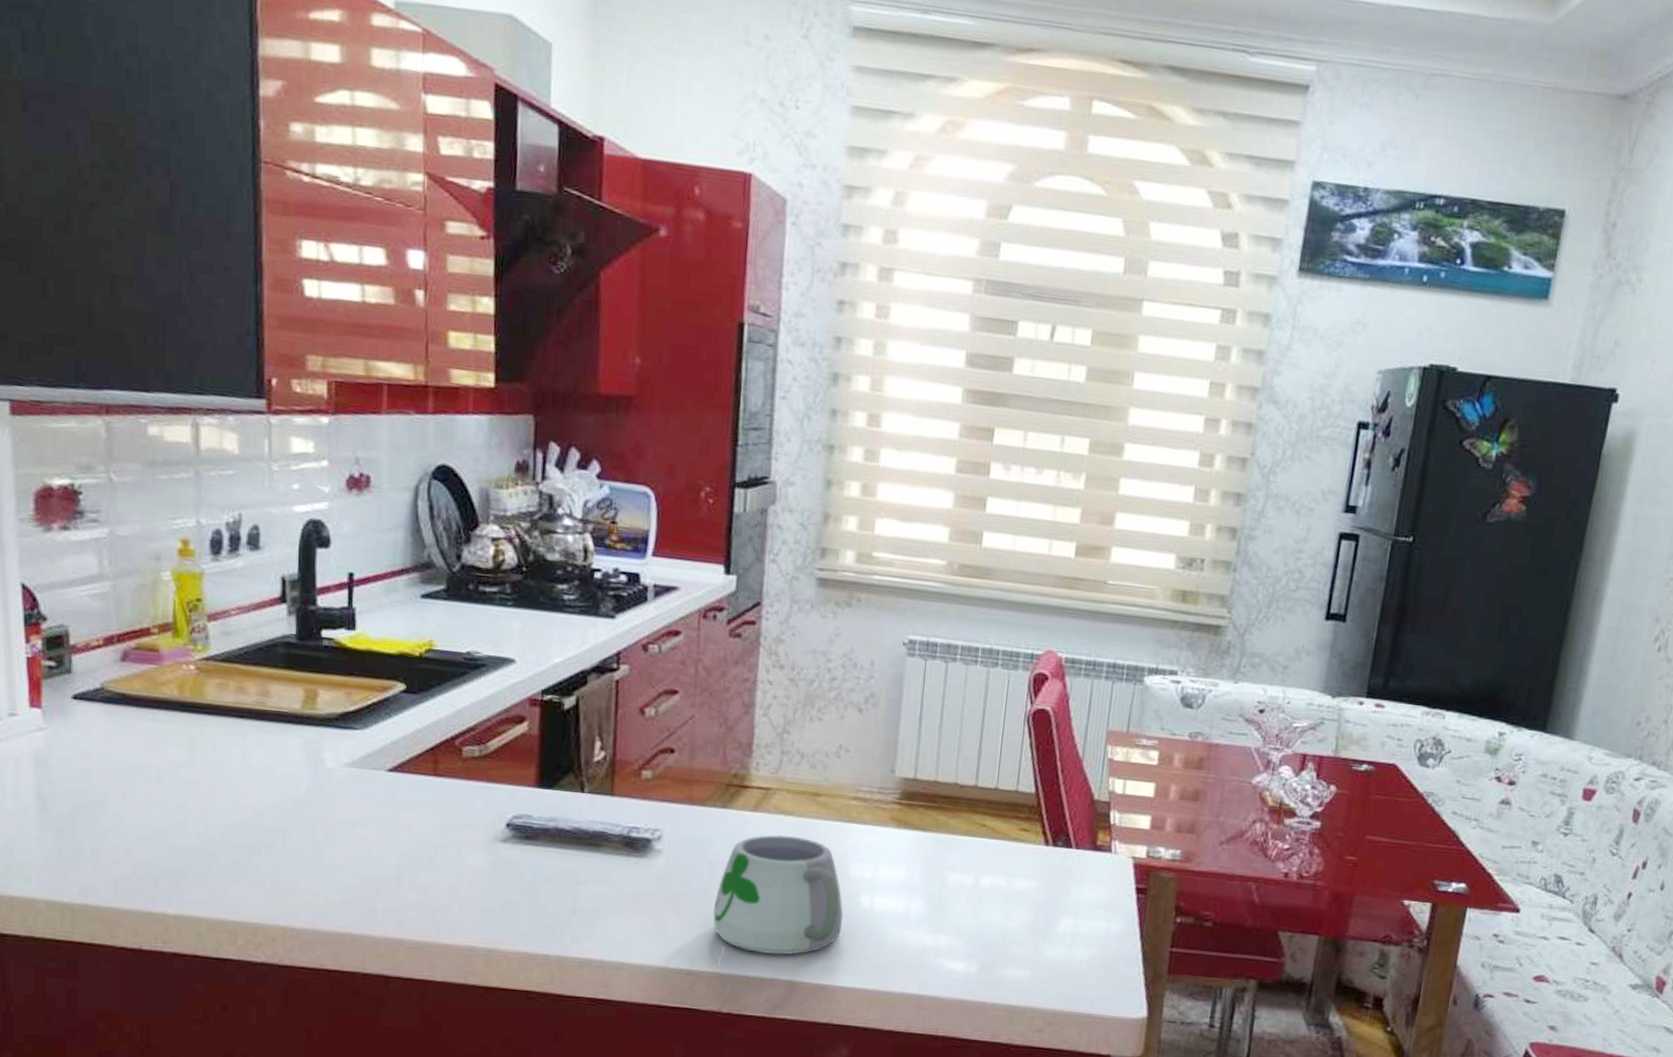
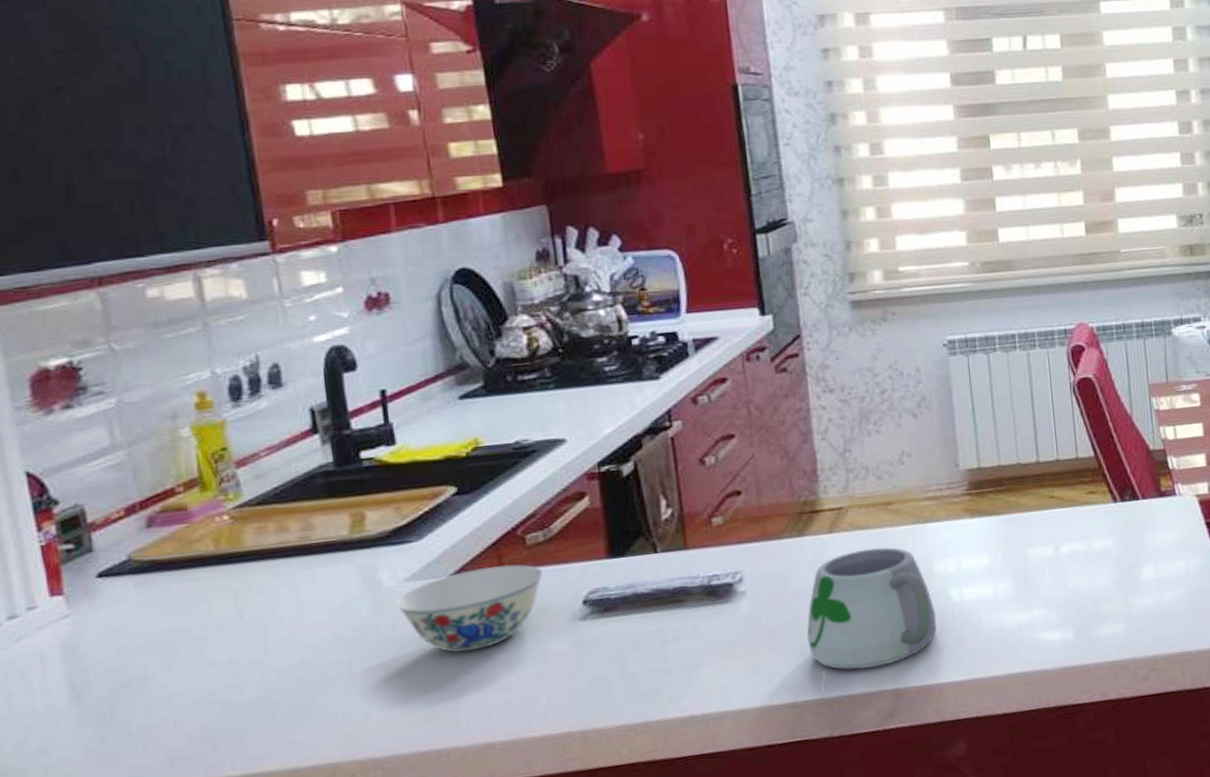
bowl: none [334,769,473,849] -> present [396,564,543,653]

